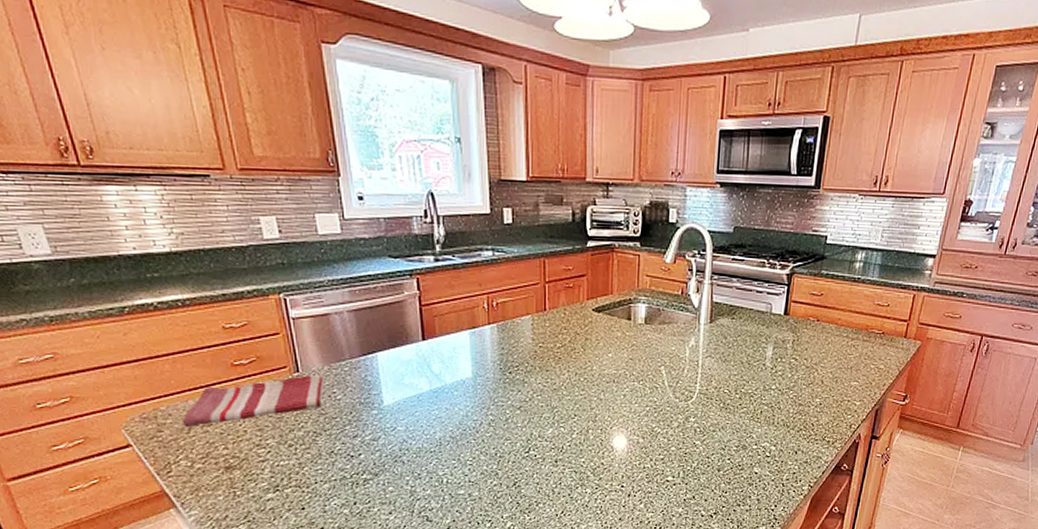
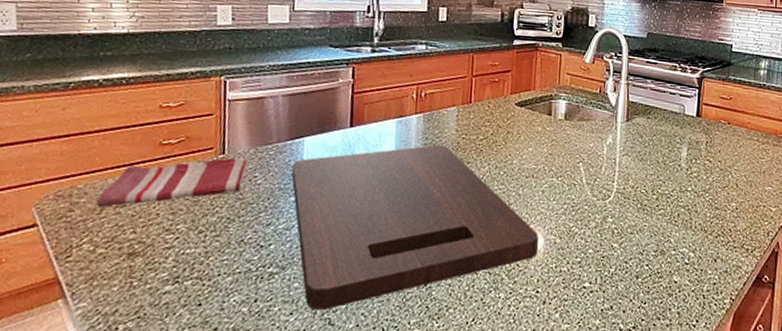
cutting board: none [369,354,623,510] -> present [291,144,539,311]

